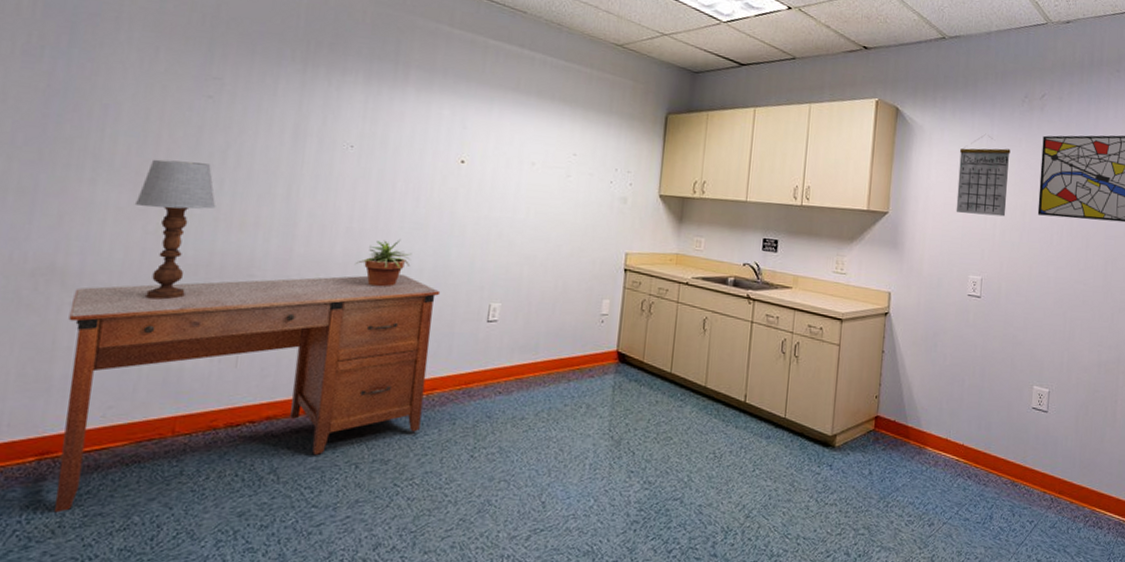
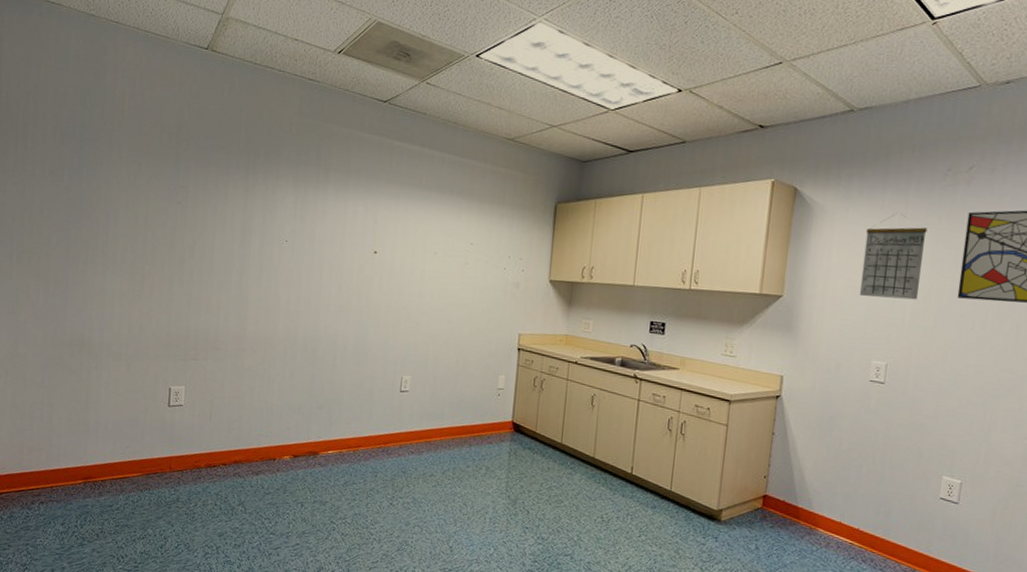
desk: present [53,275,441,513] -> none [95,350,361,522]
table lamp: present [134,159,216,300] -> none [132,255,189,367]
potted plant: present [356,238,412,288] -> none [294,319,337,361]

